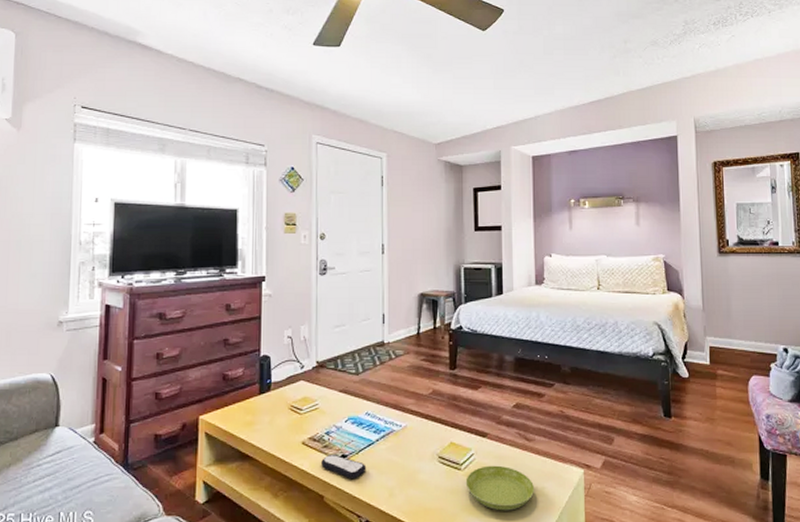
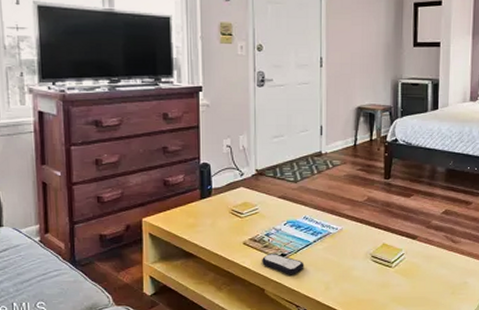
saucer: present [465,465,535,511] -> none [395,263,458,302]

